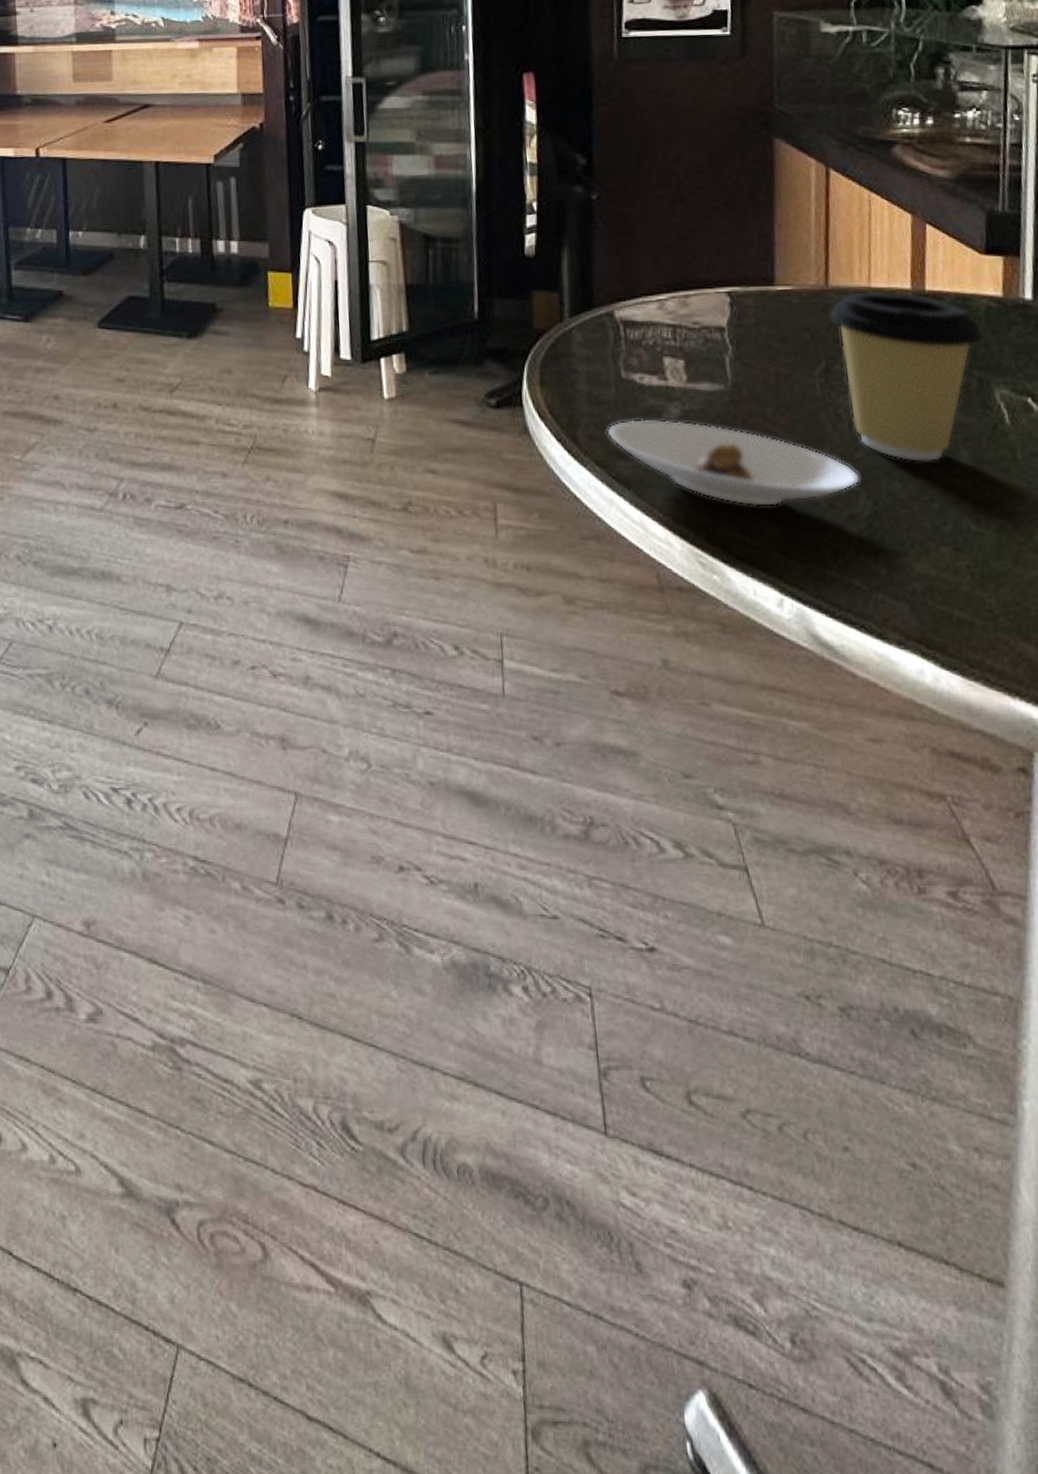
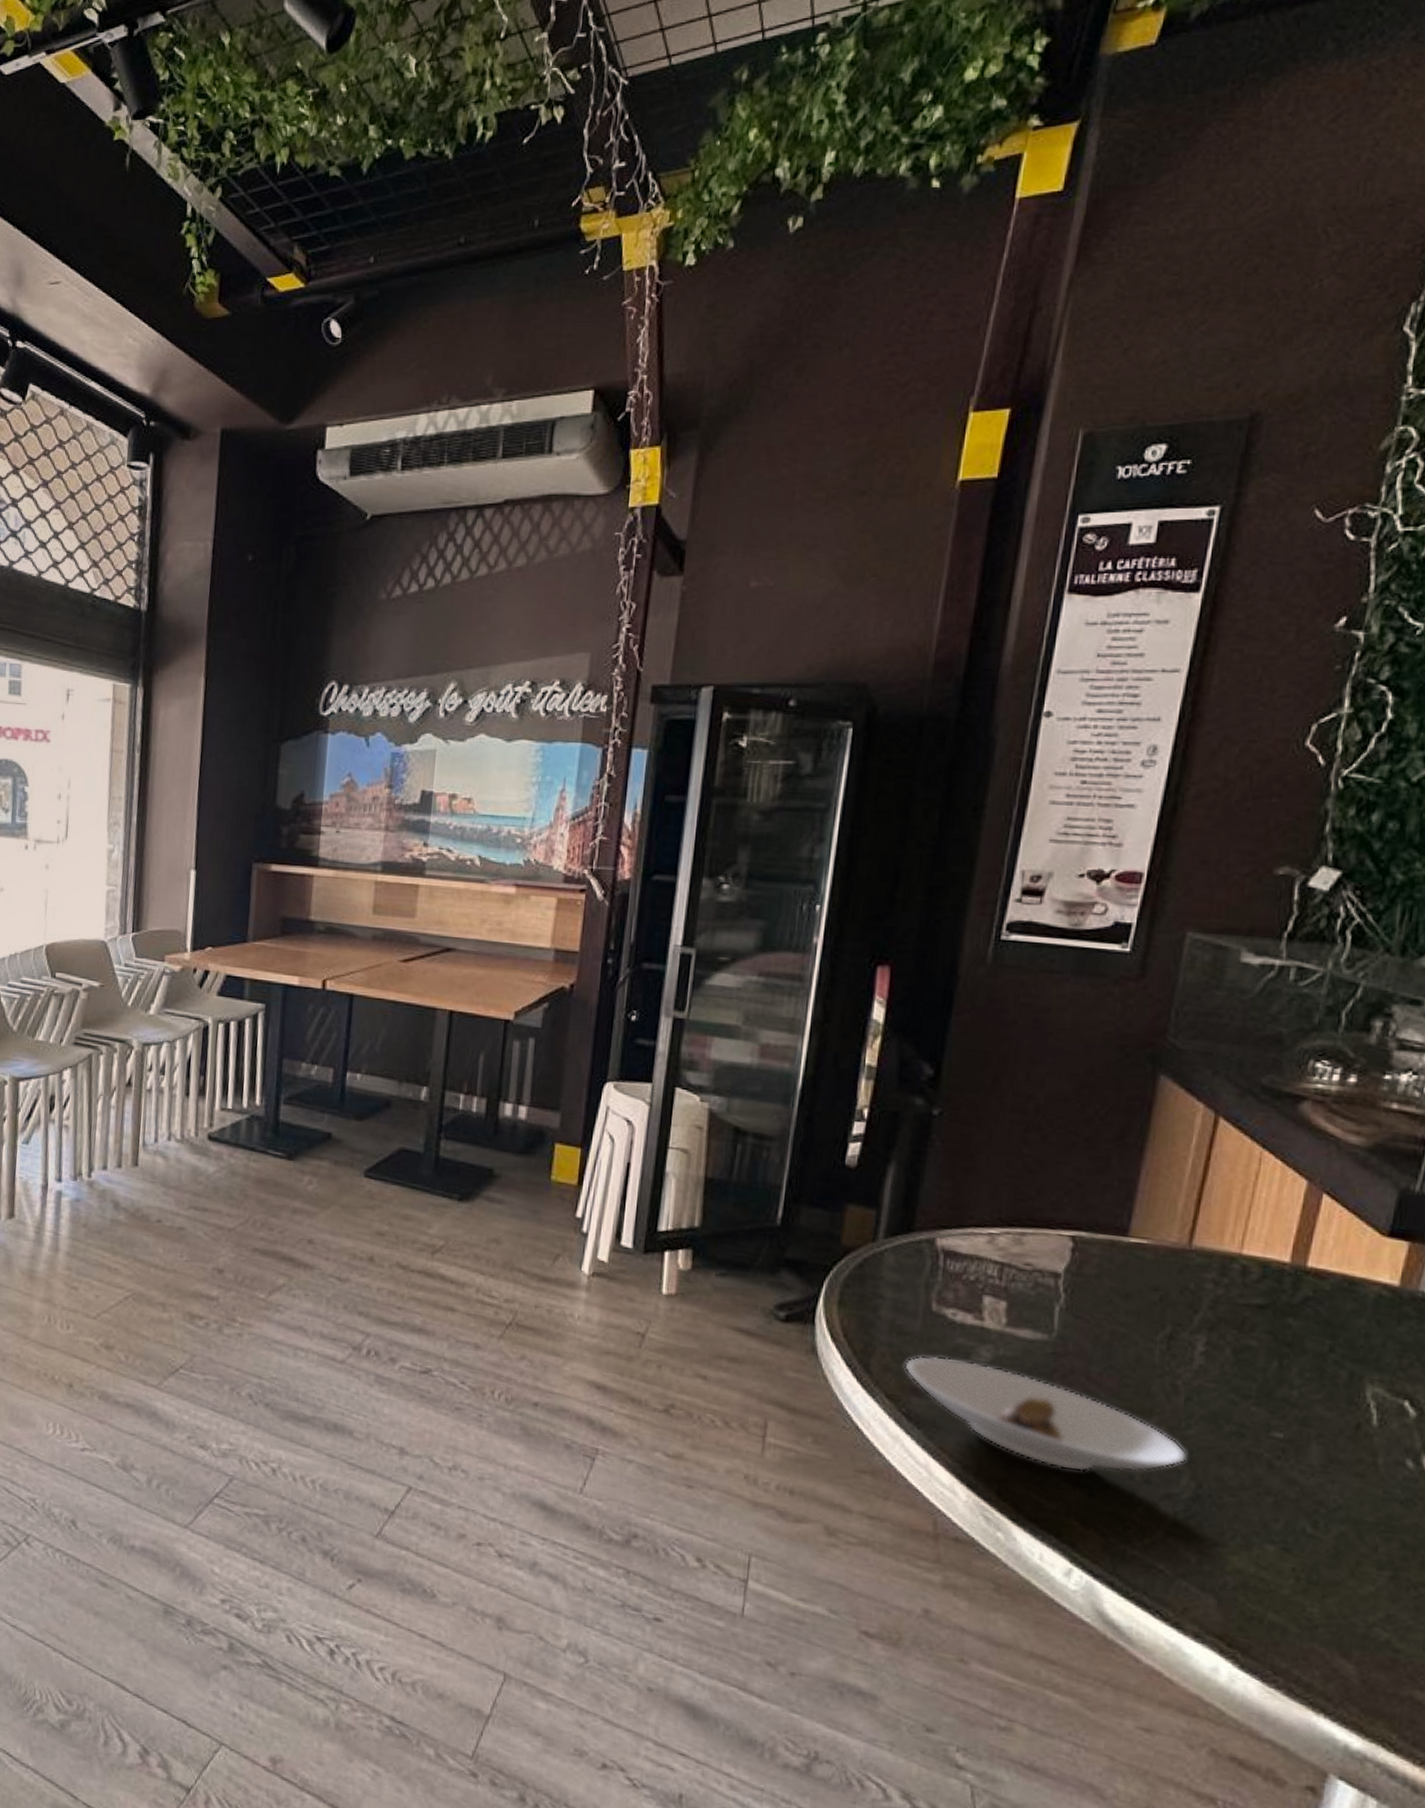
coffee cup: present [828,291,985,463] -> none [1184,1256,1368,1454]

